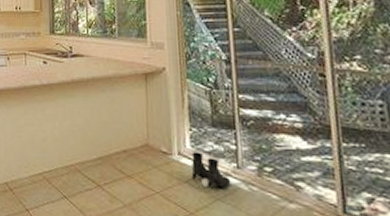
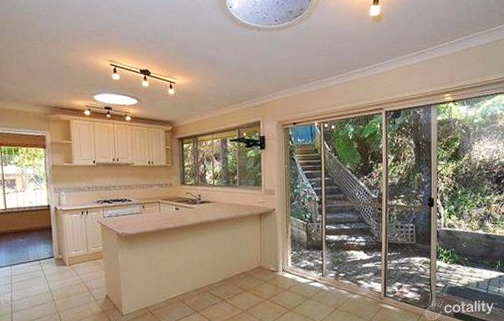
boots: present [191,152,231,188] -> none [291,268,318,292]

